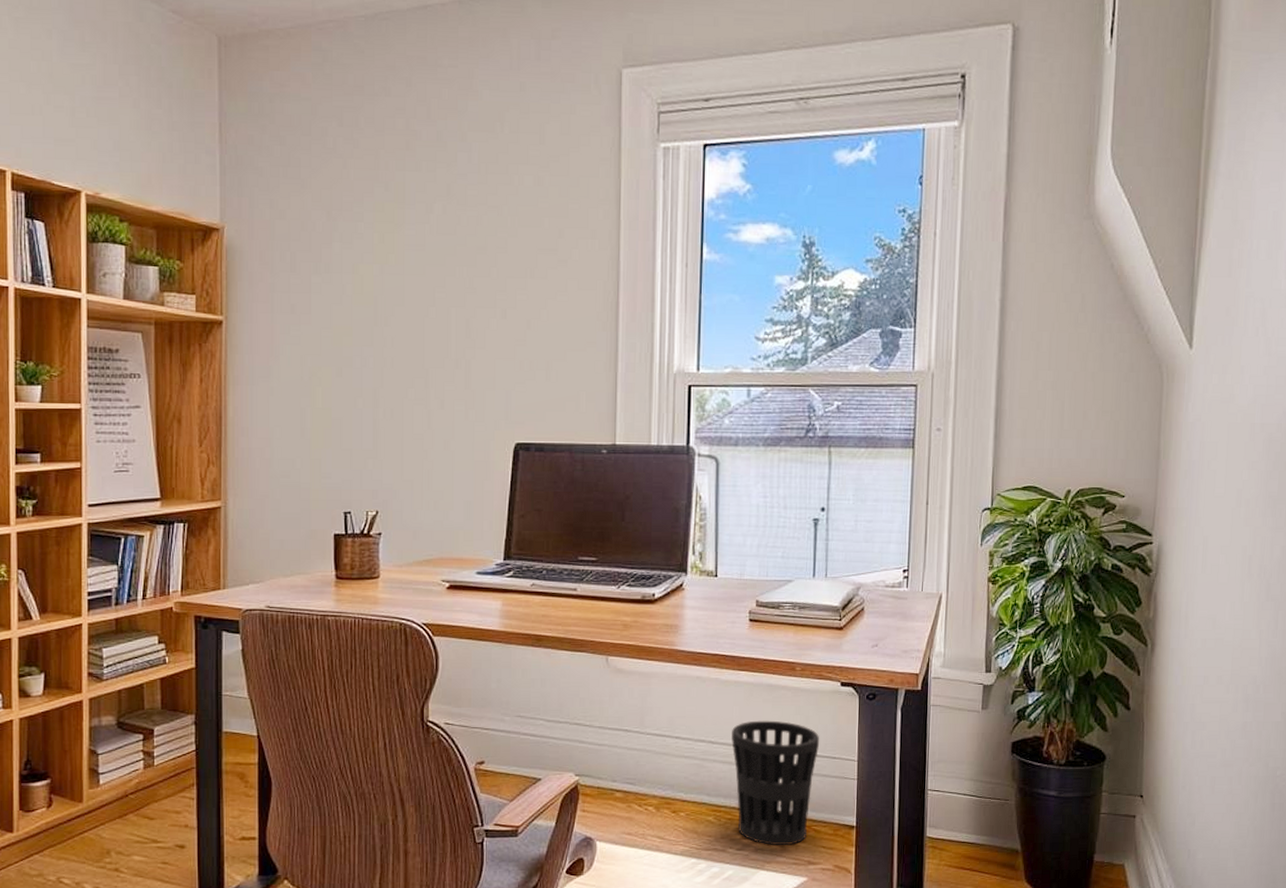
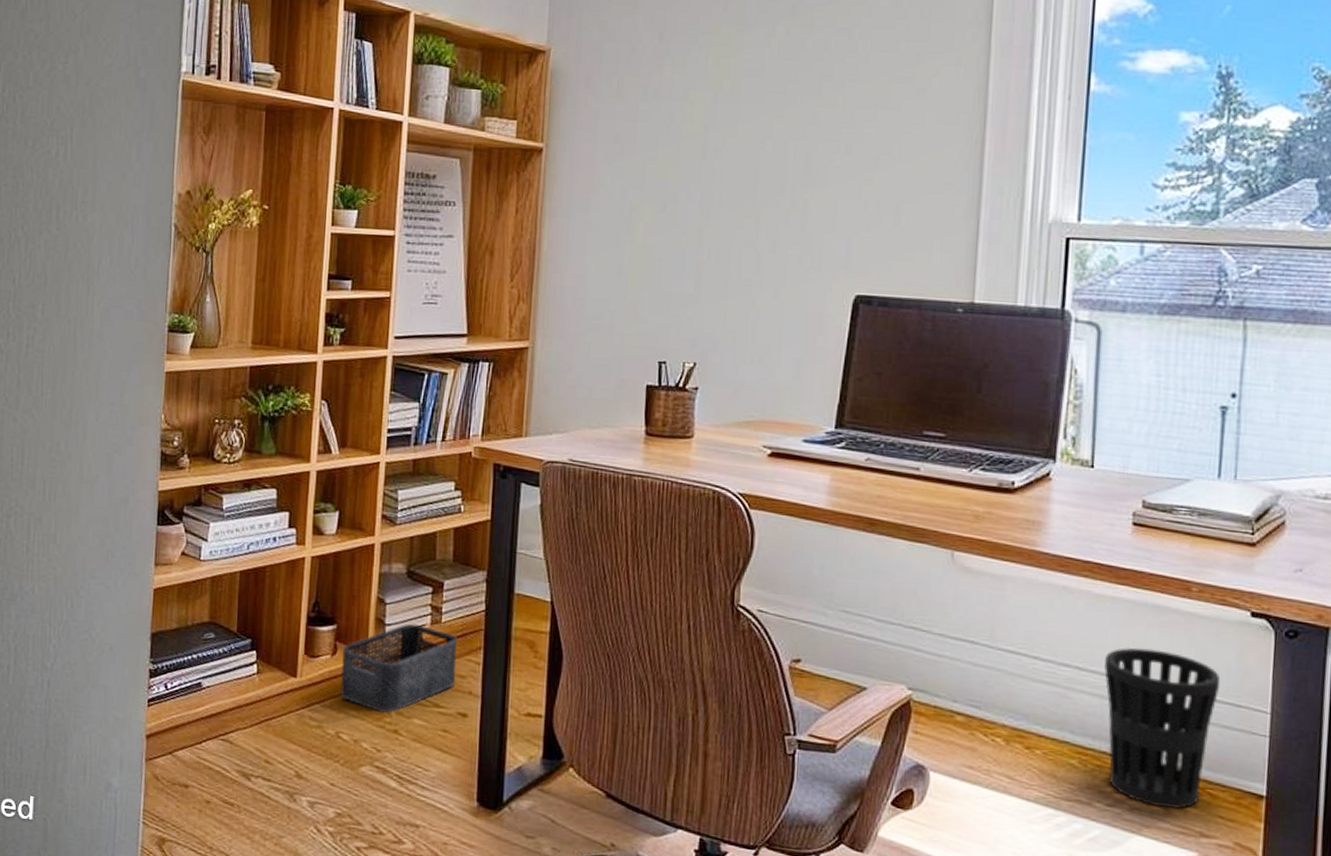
storage bin: none [57,769,172,854] -> present [340,623,457,713]

